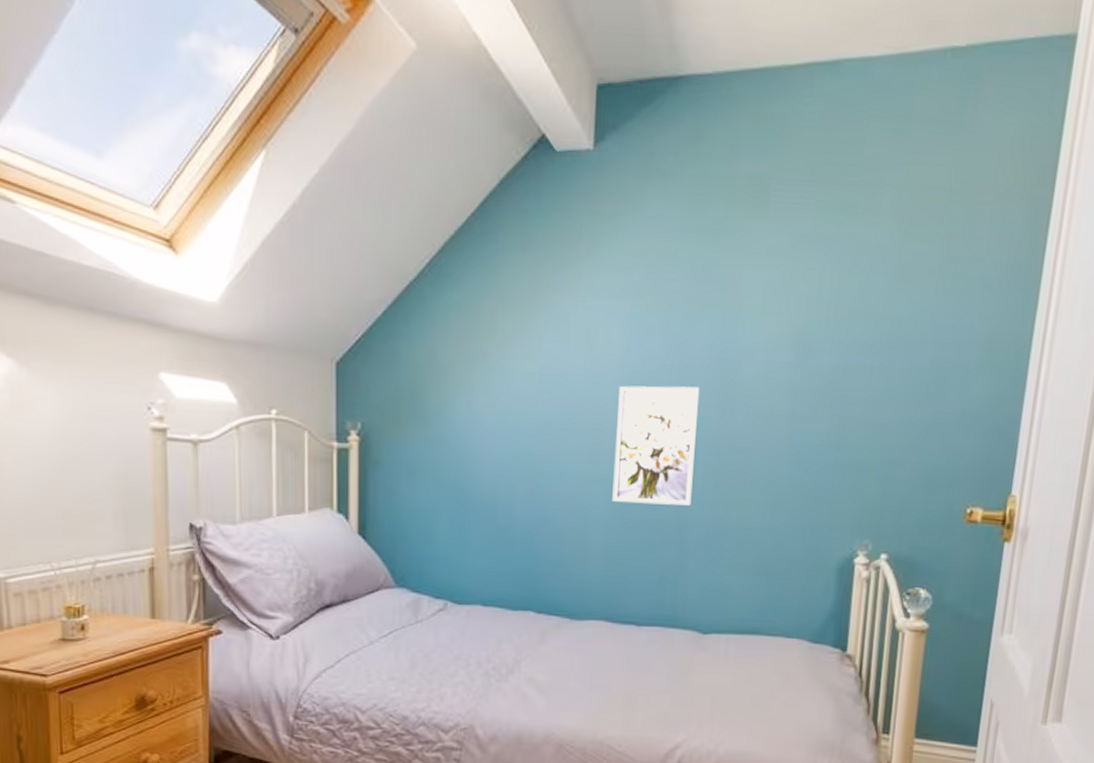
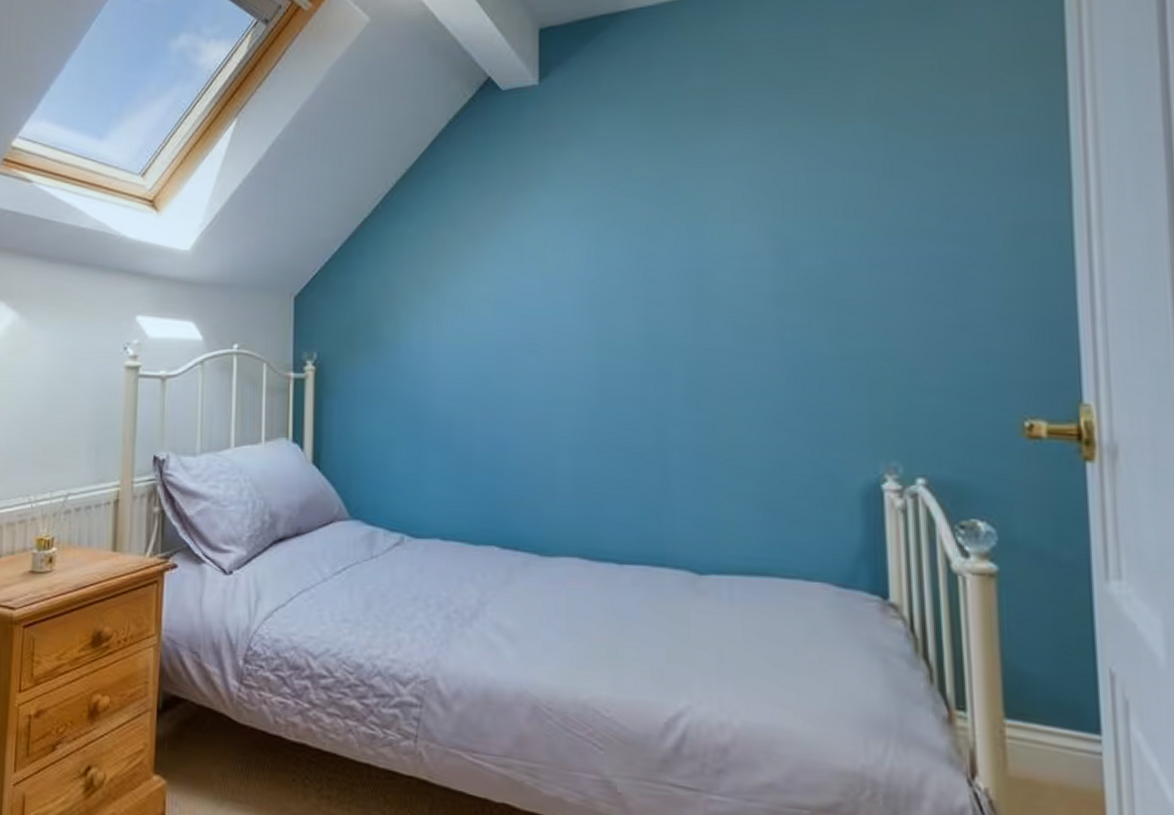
wall art: present [612,385,700,506] -> none [579,300,671,426]

